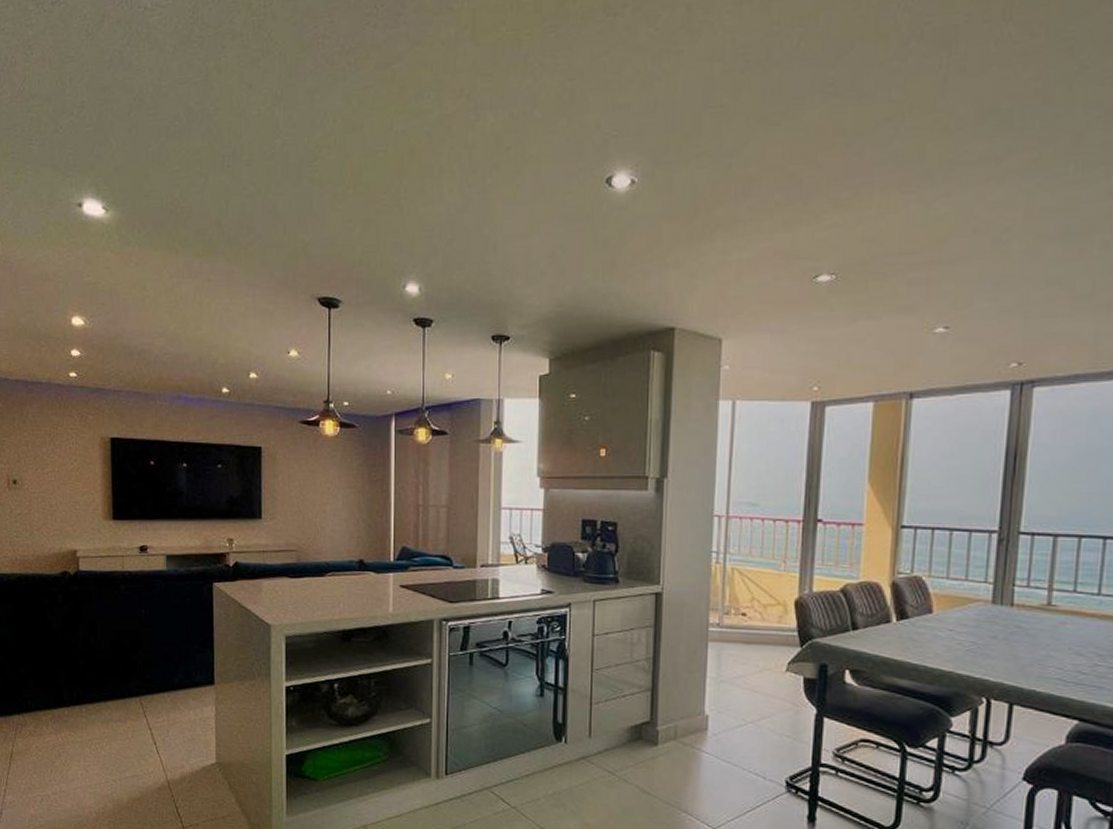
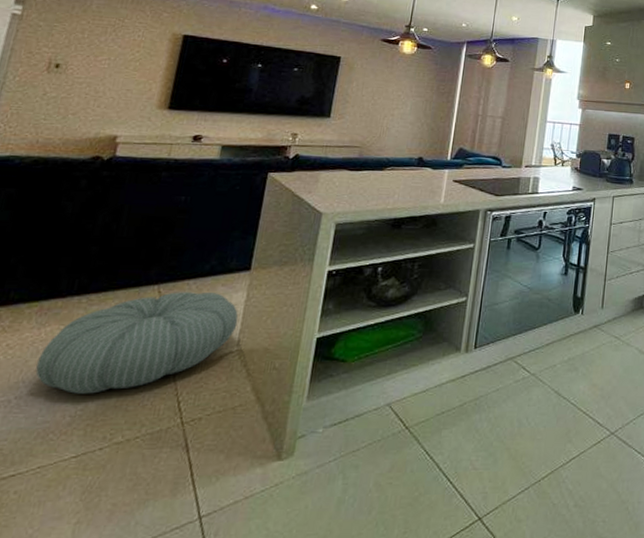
pouf: none [61,704,212,795] -> present [35,292,239,394]

